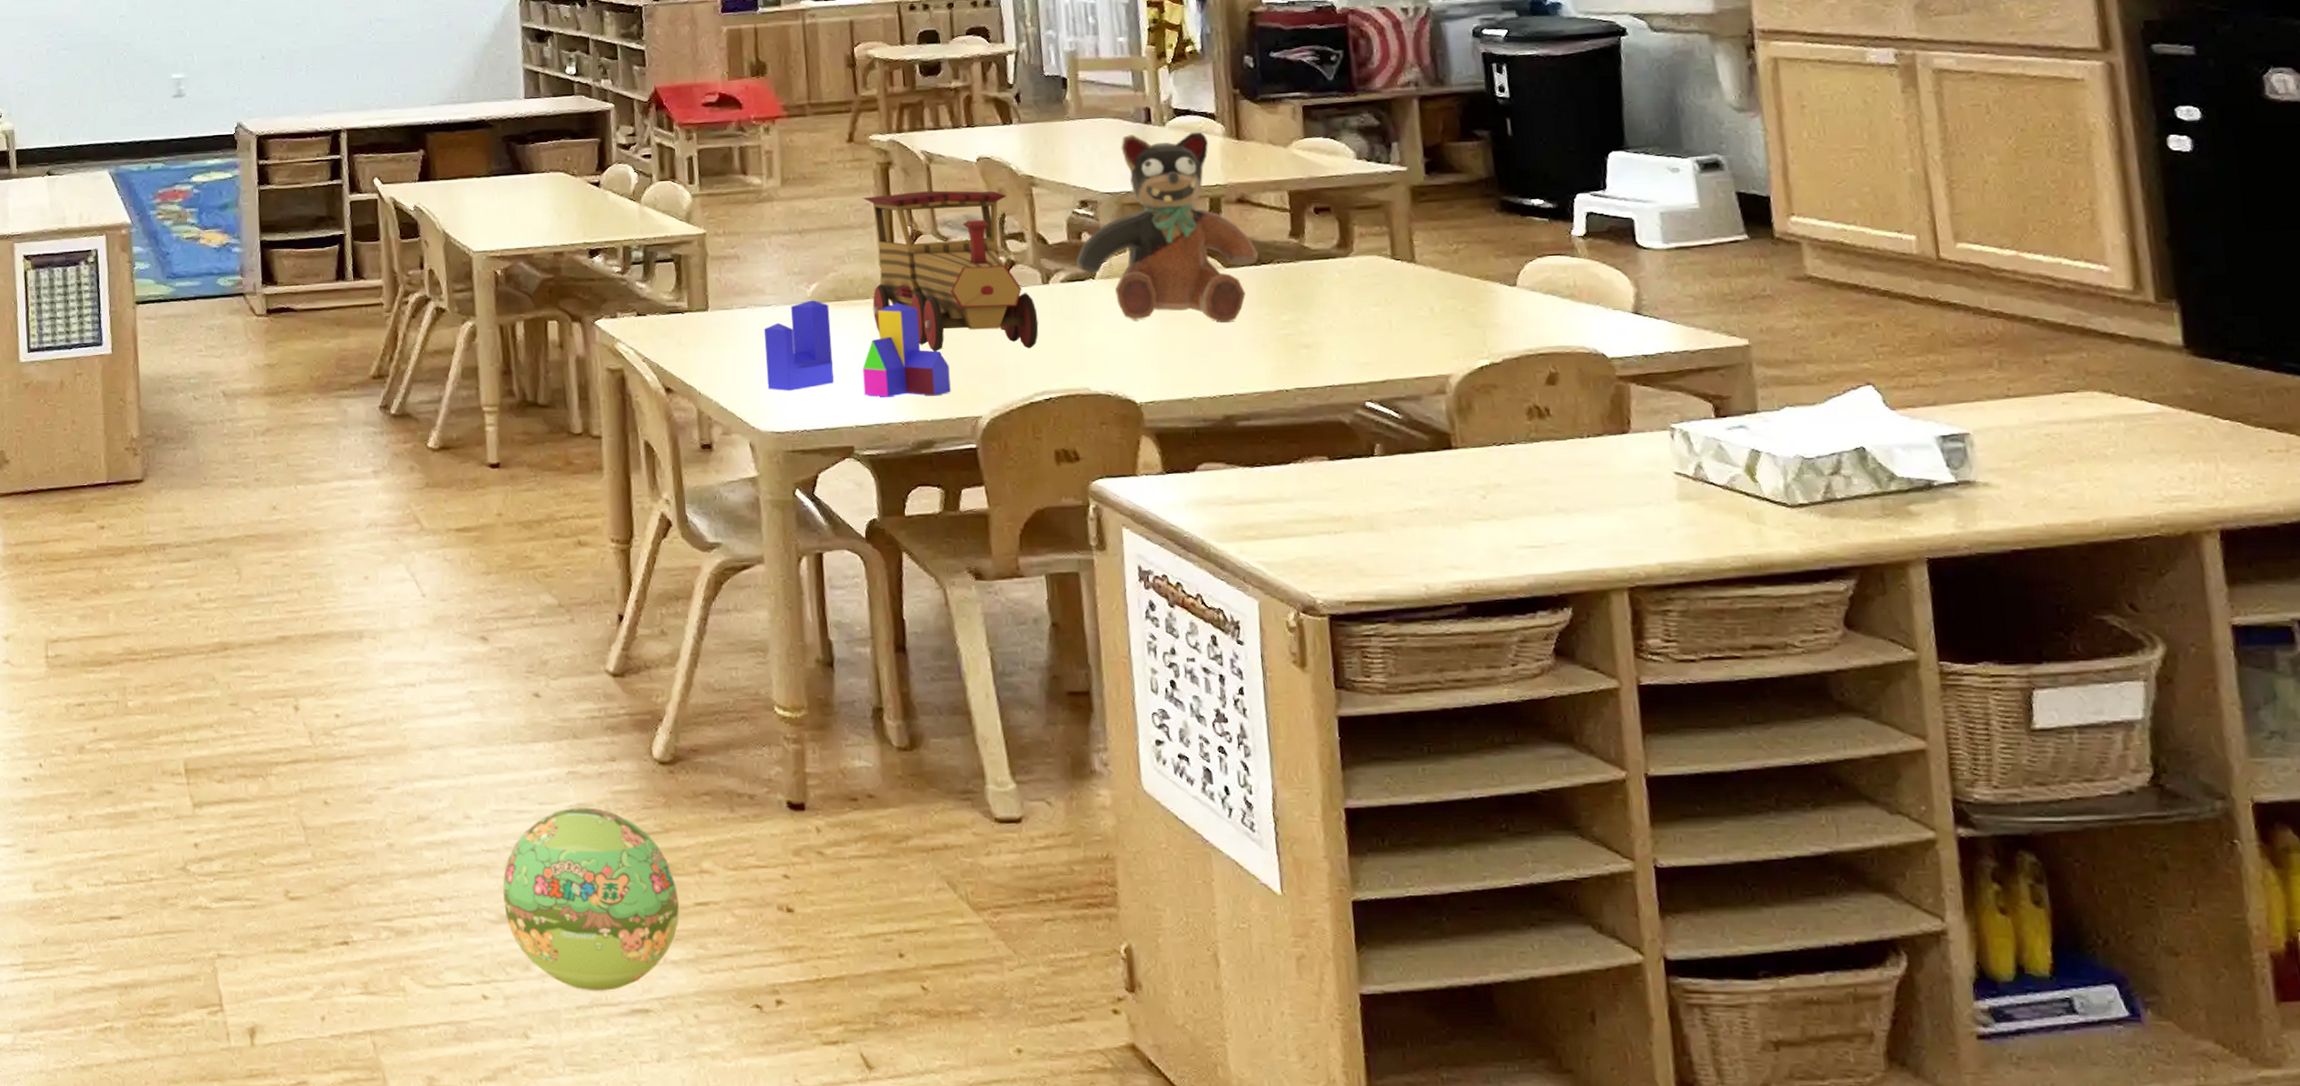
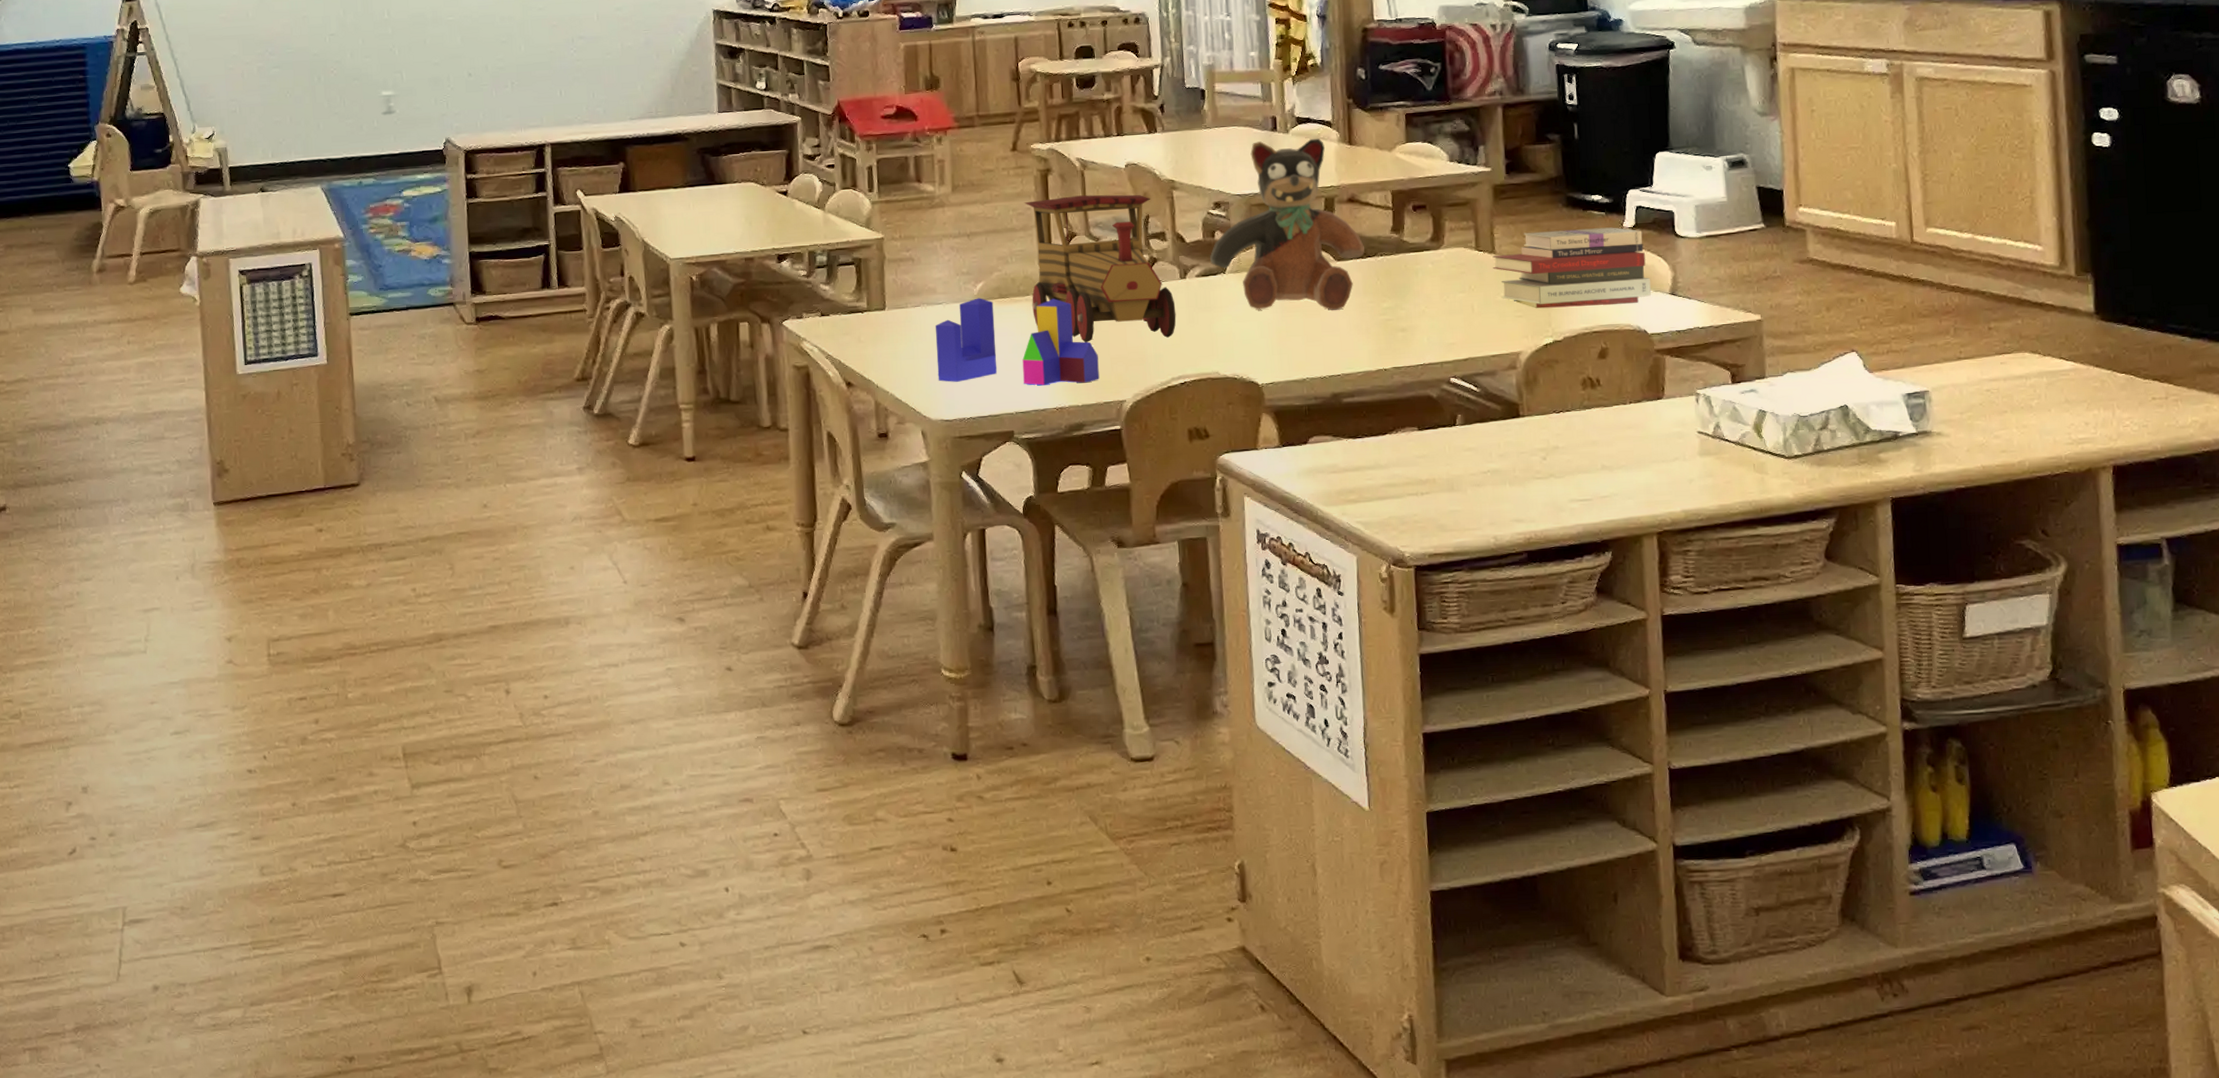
ball: present [503,807,680,991] -> none [698,768,857,932]
books: none [1412,235,1609,326] -> present [1492,227,1651,309]

